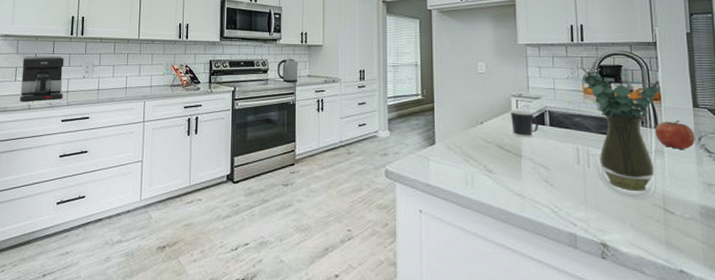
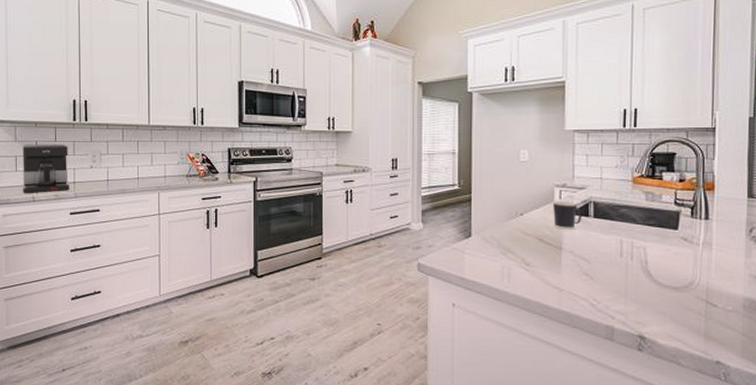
kettle: present [278,58,299,83] -> none [303,146,326,172]
vase: present [582,67,660,191] -> none [632,155,714,284]
fruit: present [655,121,696,149] -> none [705,211,748,241]

